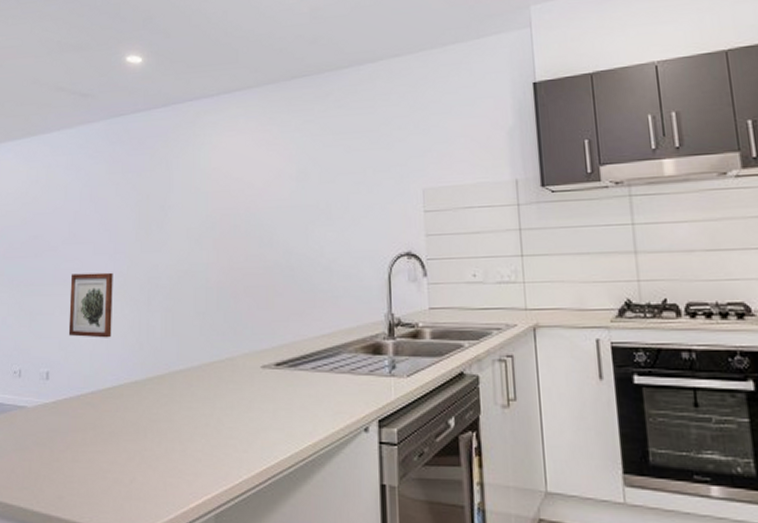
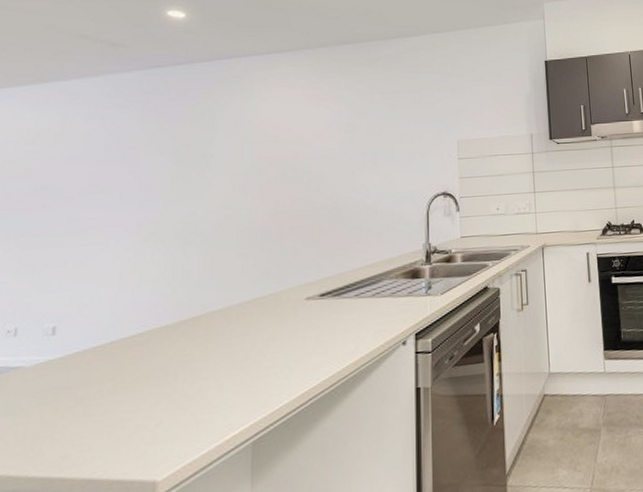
wall art: present [68,272,113,338] -> none [83,220,143,288]

